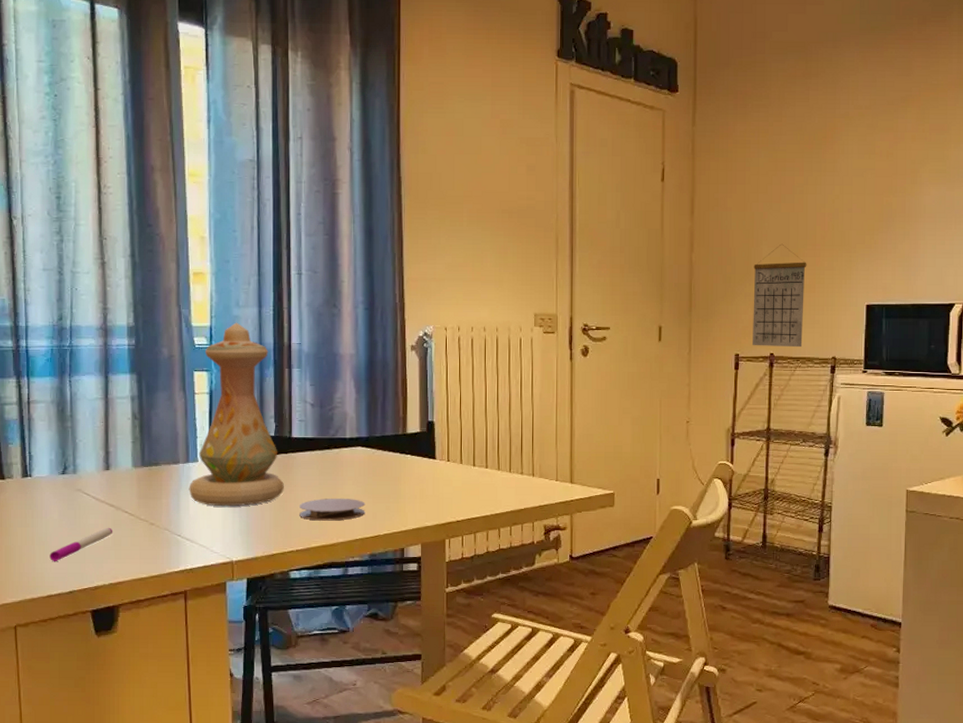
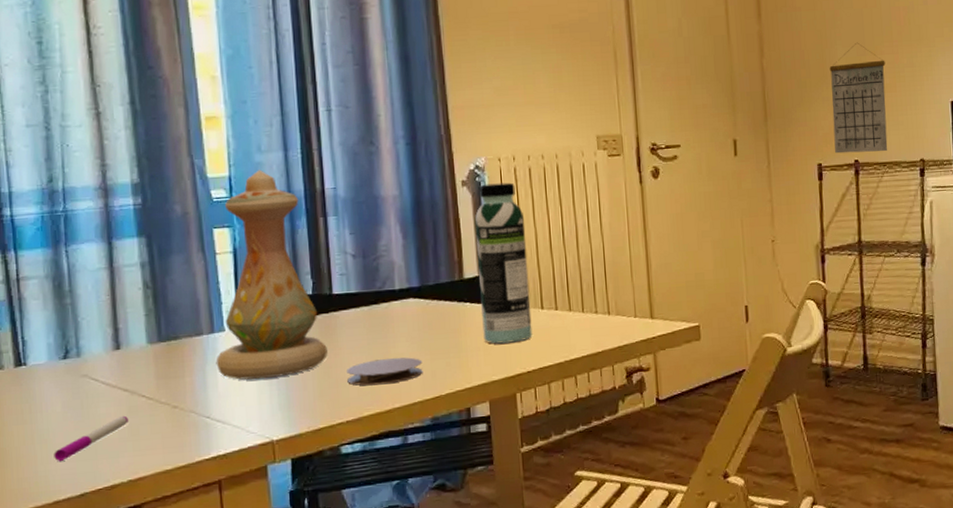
water bottle: none [420,350,464,494] -> present [474,182,533,344]

